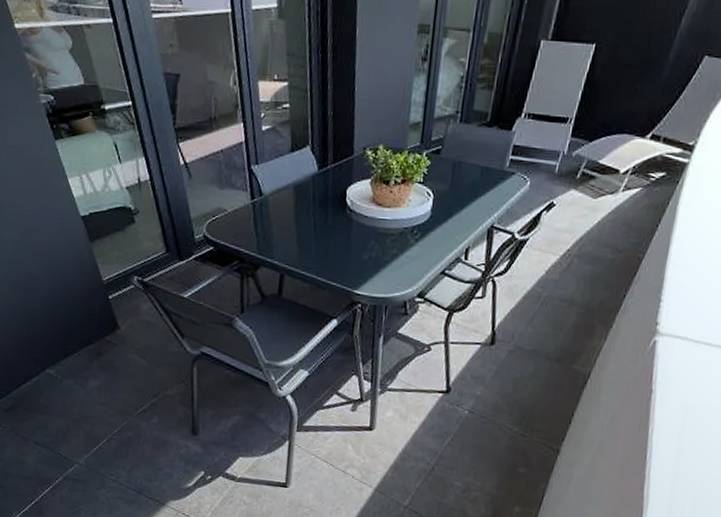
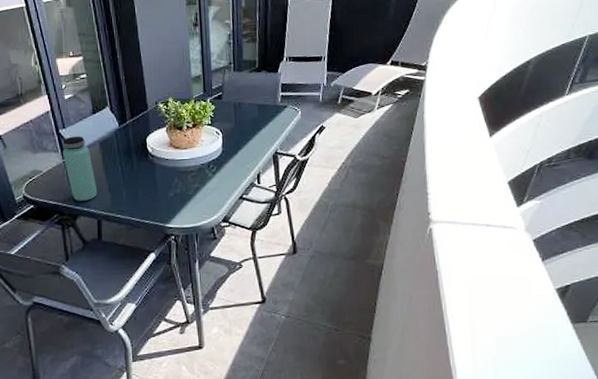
bottle: none [251,175,285,251] -> present [62,136,98,201]

